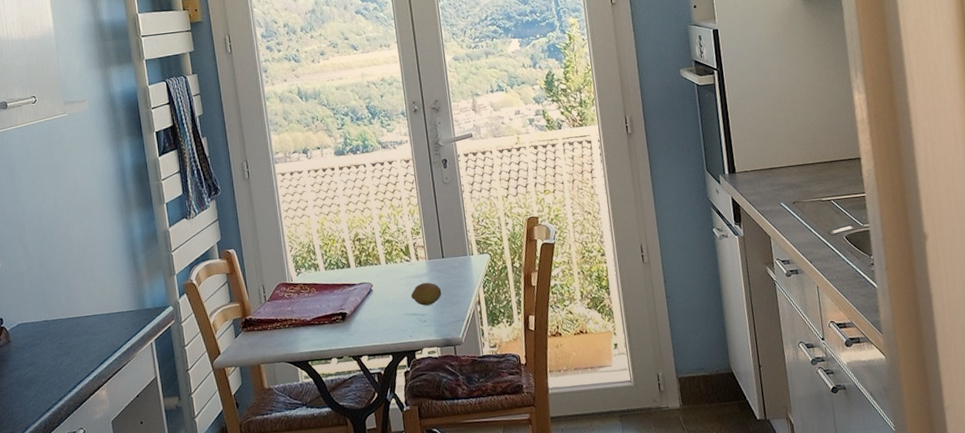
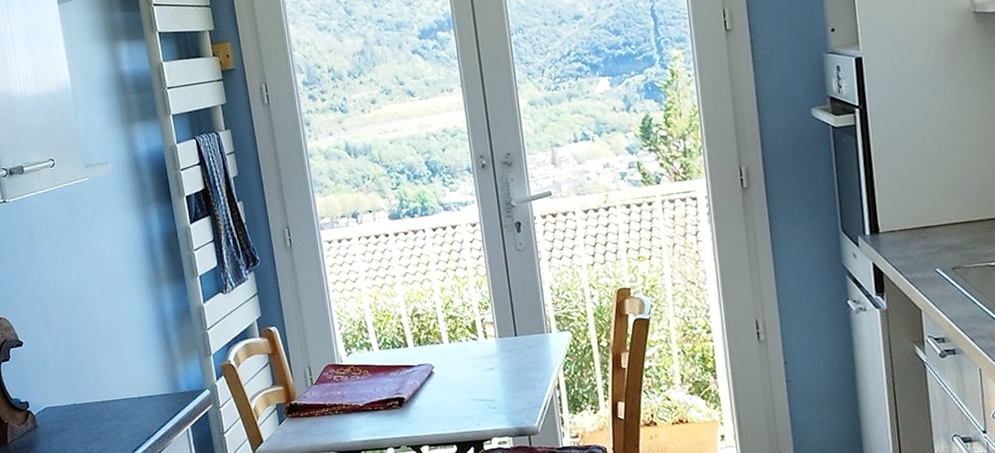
fruit: present [410,282,442,306] -> none [478,363,515,390]

